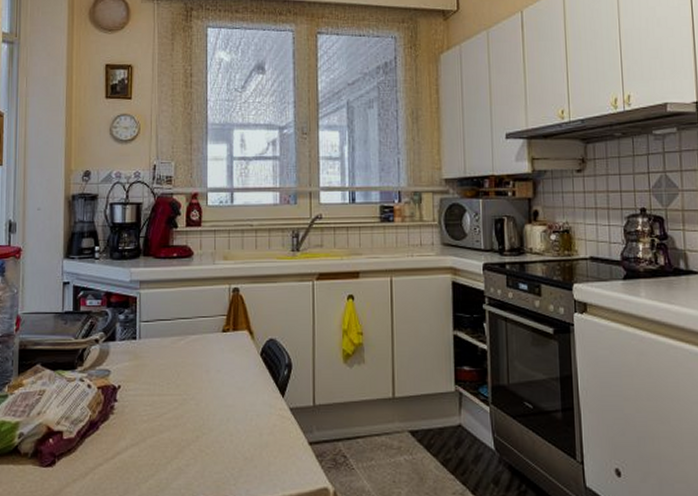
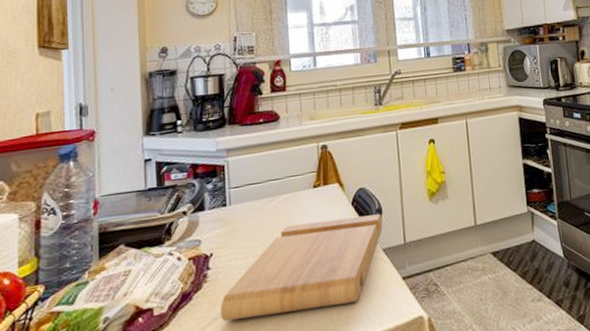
cutting board: none [124,368,292,461] -> present [220,214,383,321]

